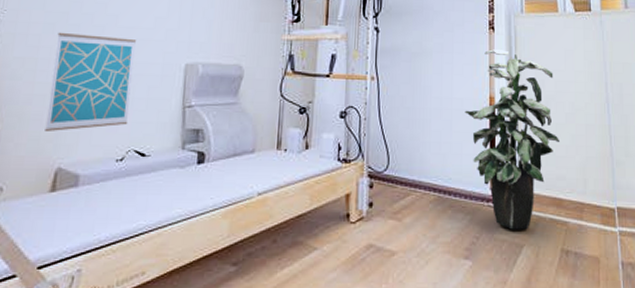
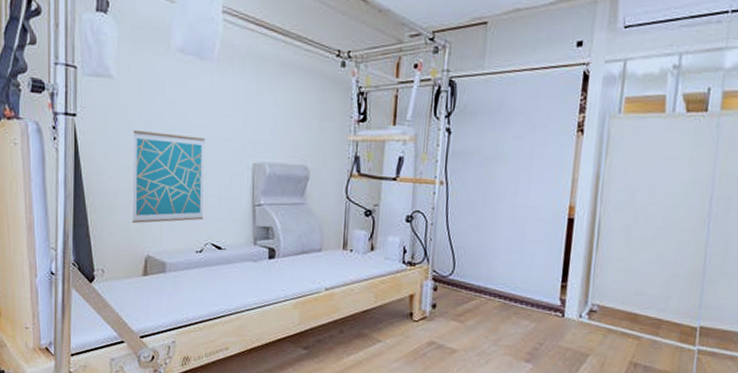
indoor plant: present [464,49,561,230] -> none [539,154,648,341]

